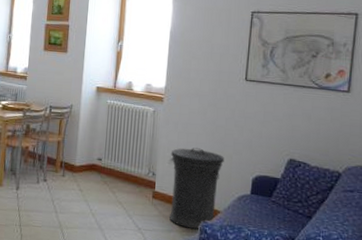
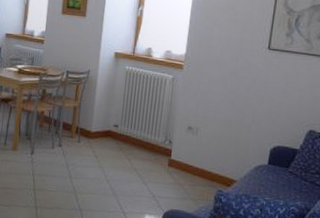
trash can: present [168,147,224,229] -> none [184,116,243,198]

